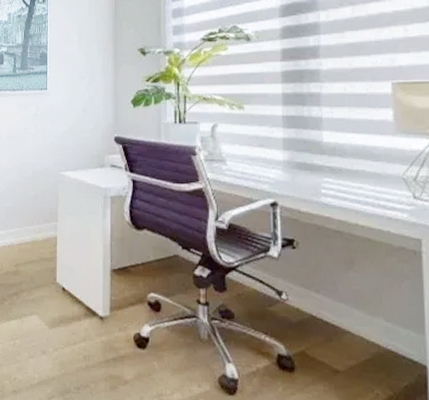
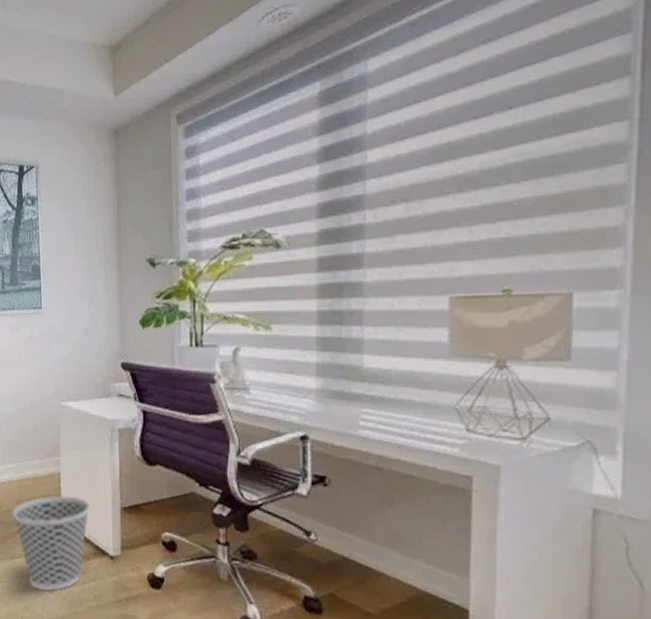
wastebasket: none [11,258,83,352] -> present [12,495,91,591]

